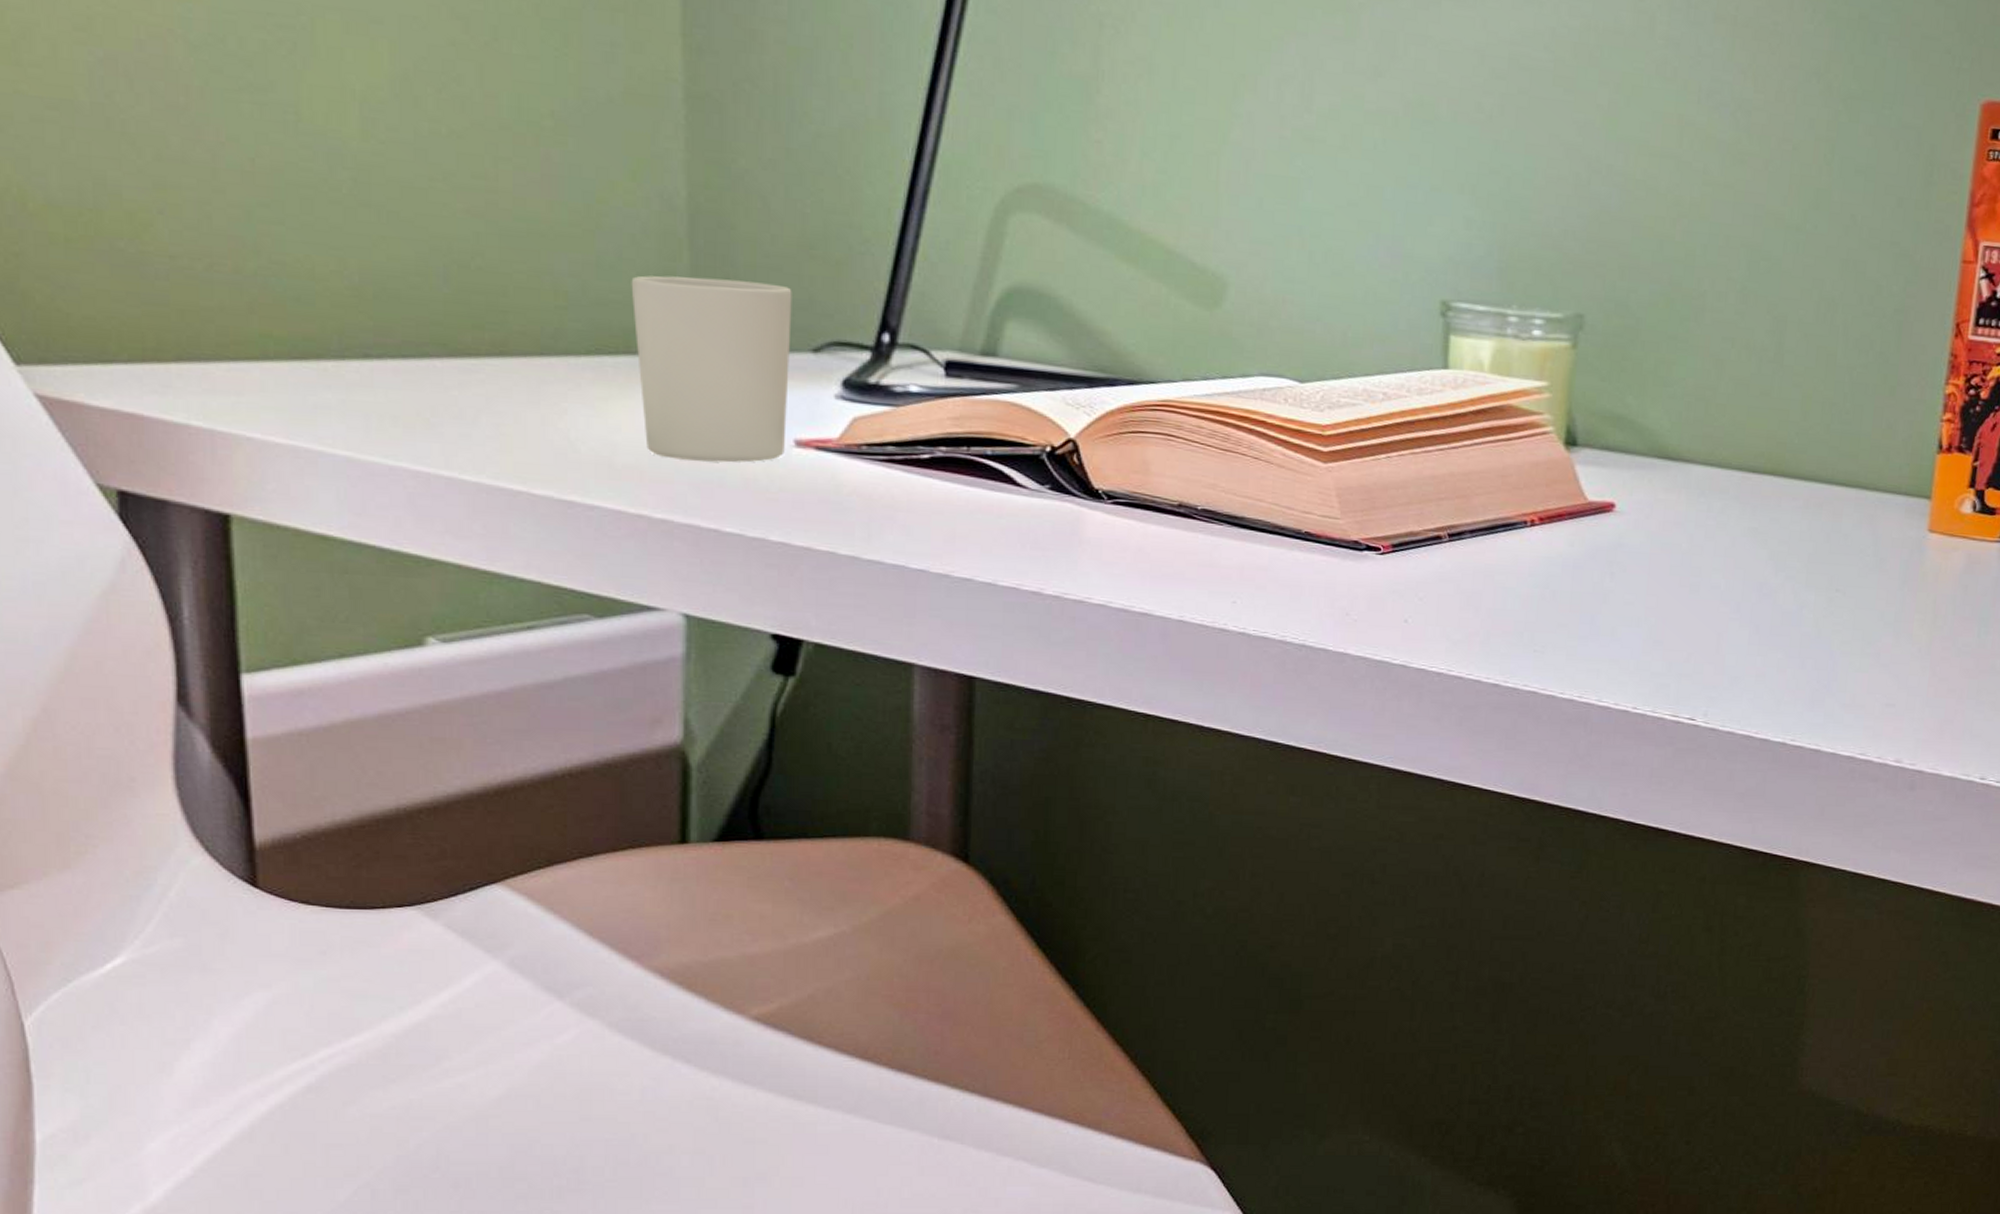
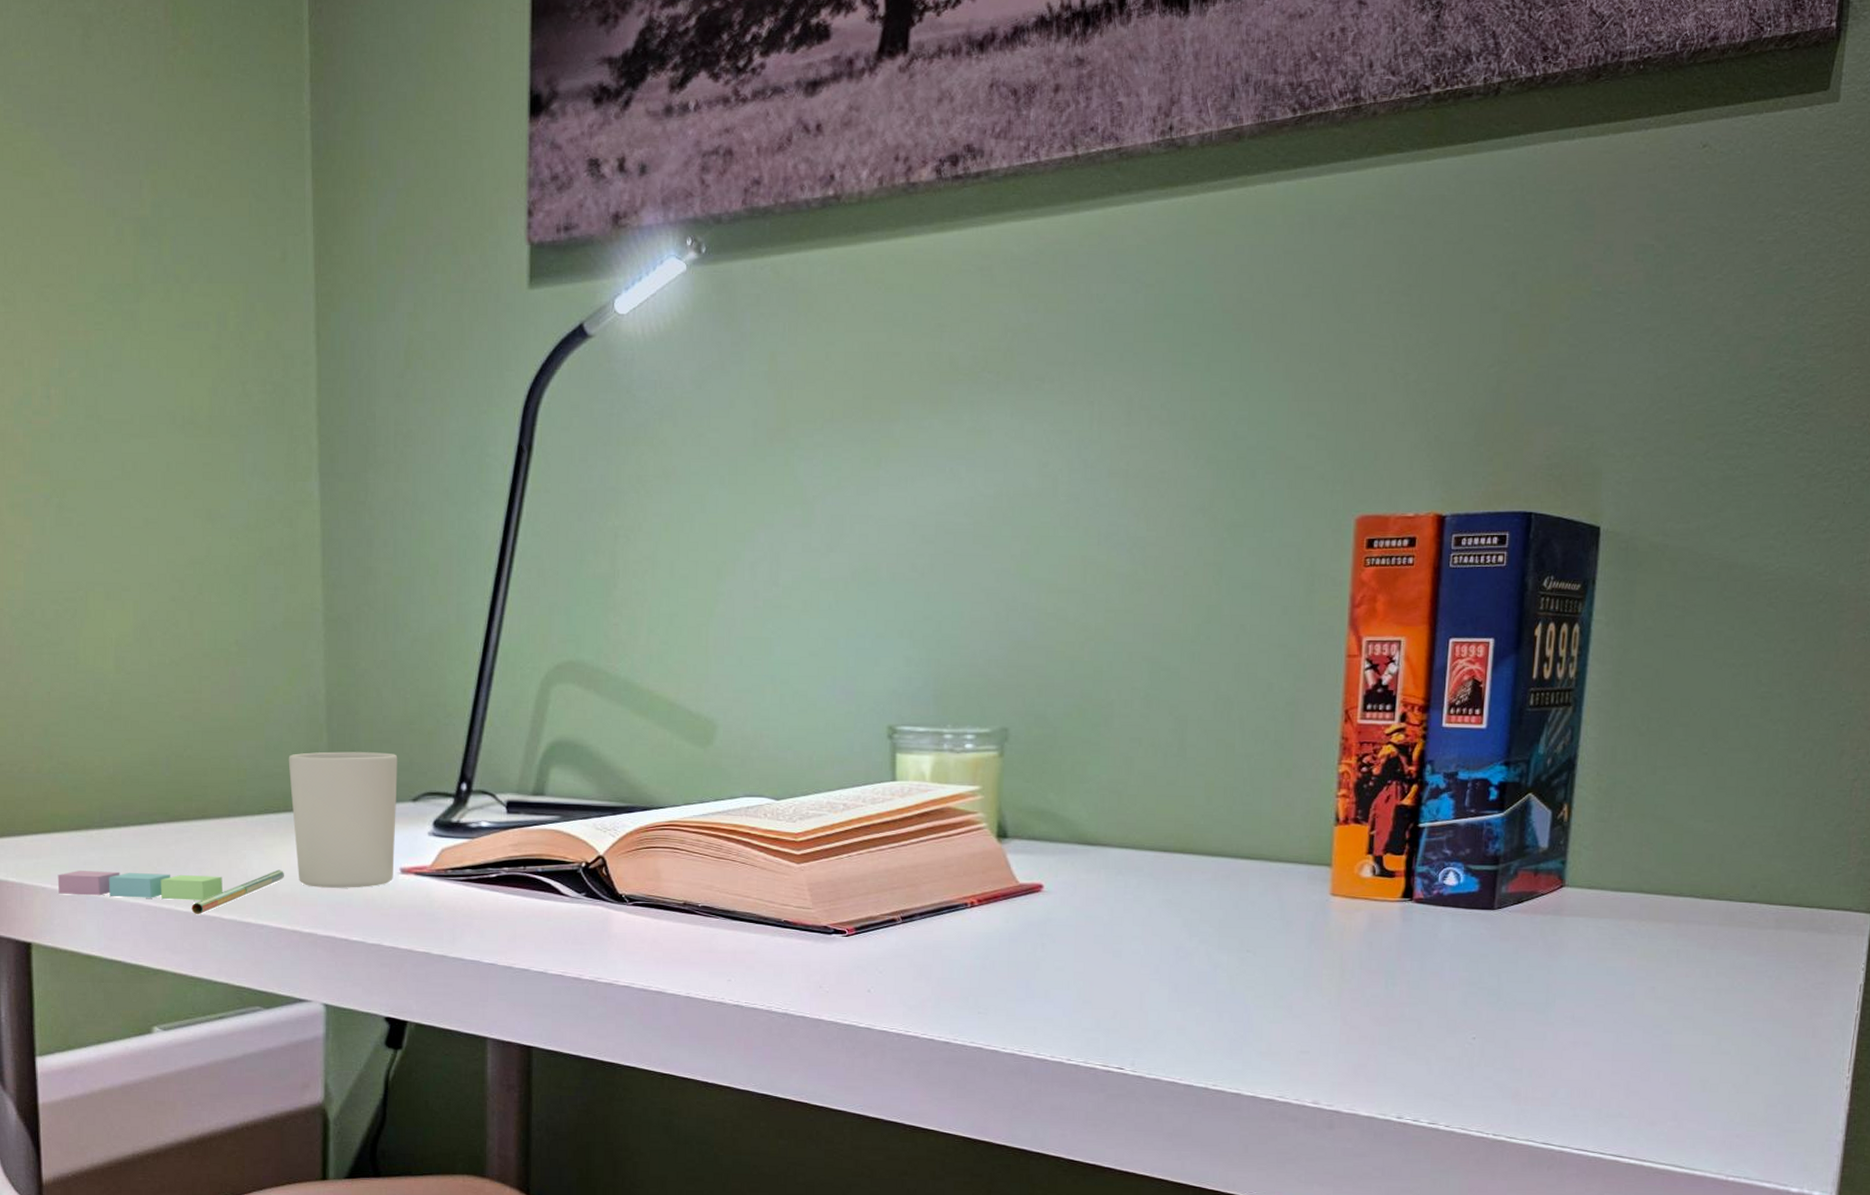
sticky notes: none [271,416,532,468] -> present [57,871,223,901]
pen: none [484,432,625,488] -> present [191,869,284,915]

